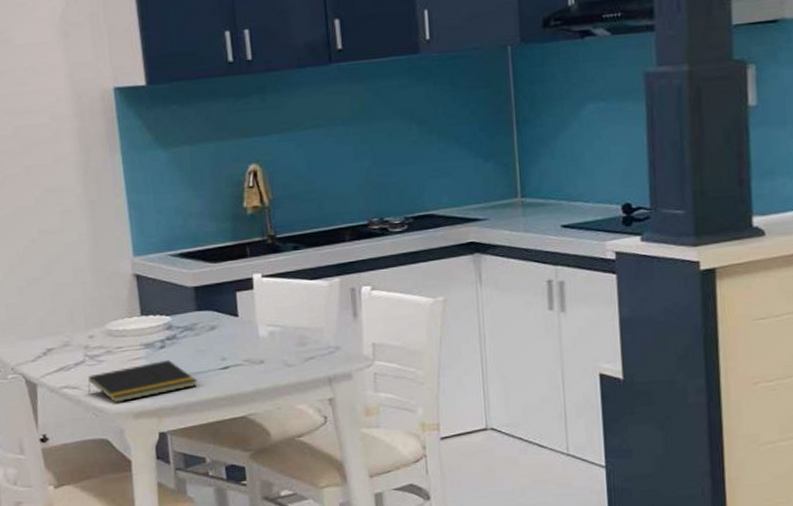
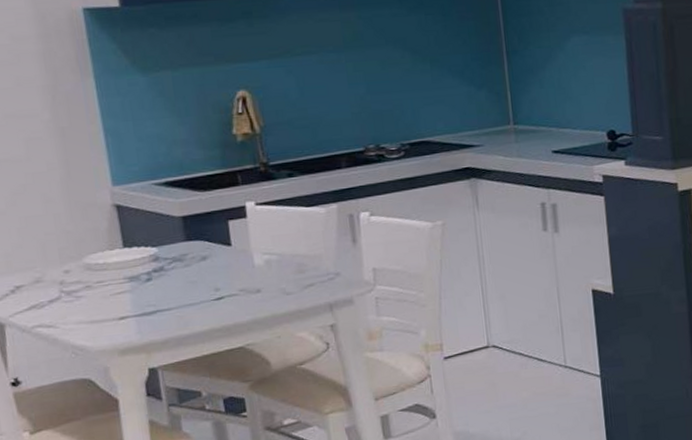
notepad: present [88,359,198,403] -> none [65,292,190,340]

